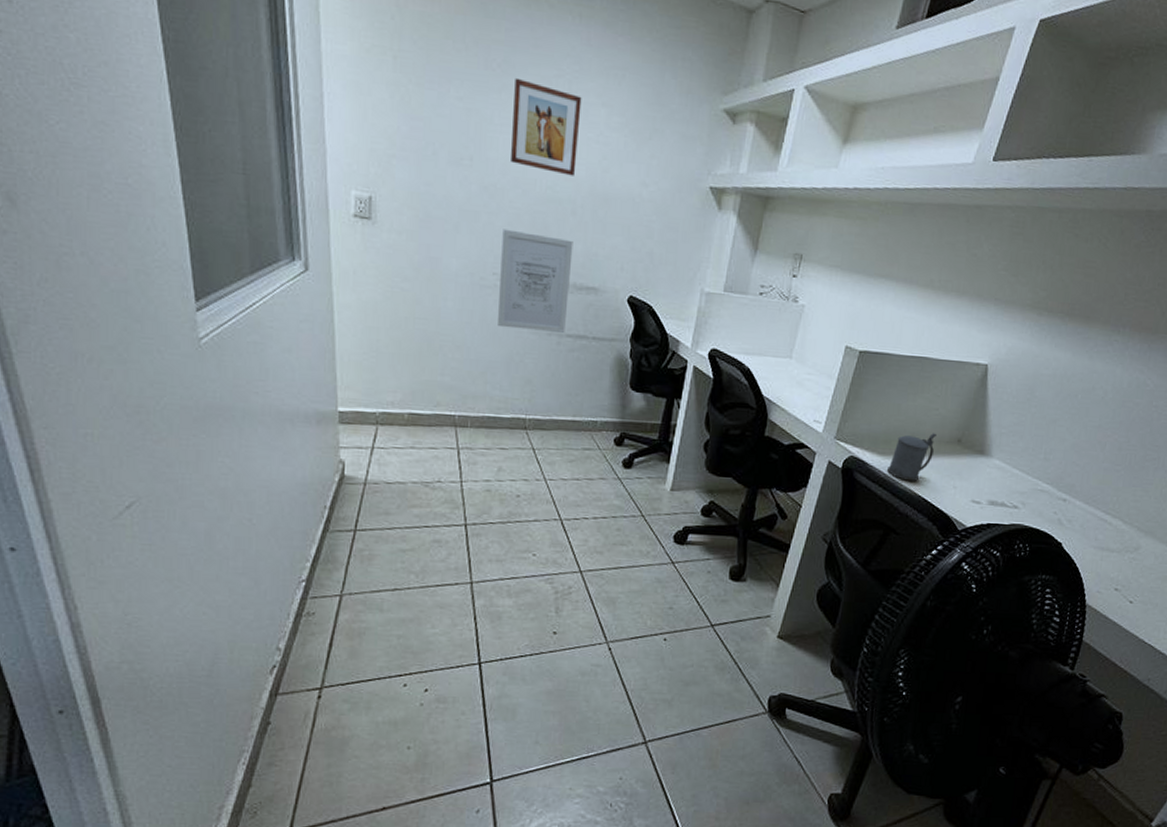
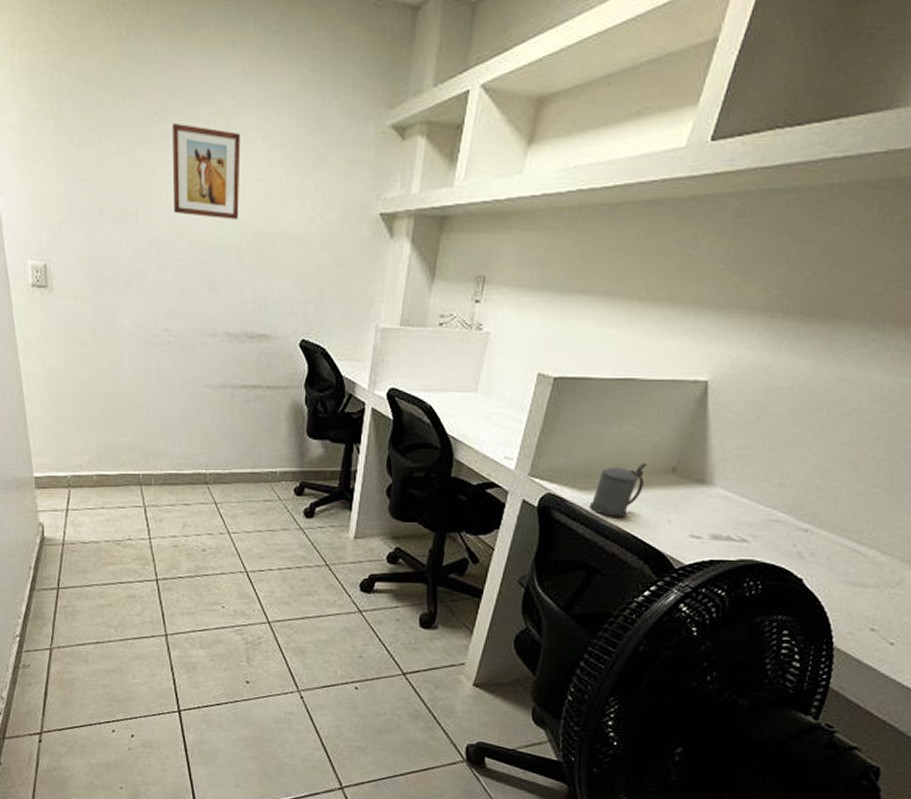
wall art: present [498,229,573,333] -> none [171,283,241,384]

